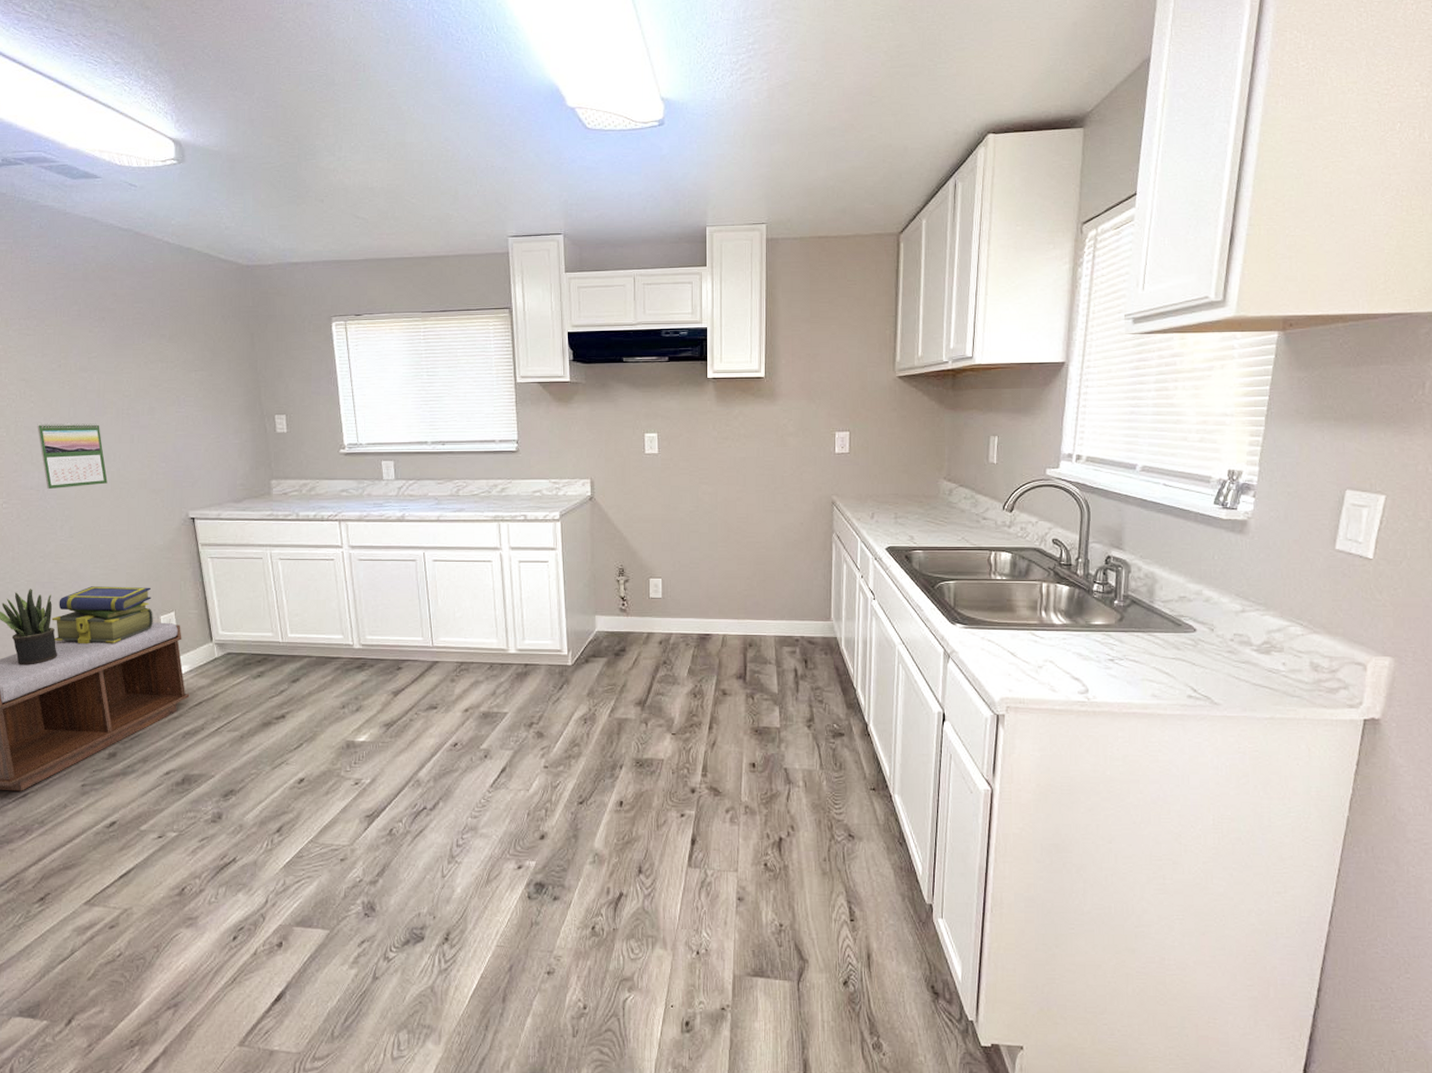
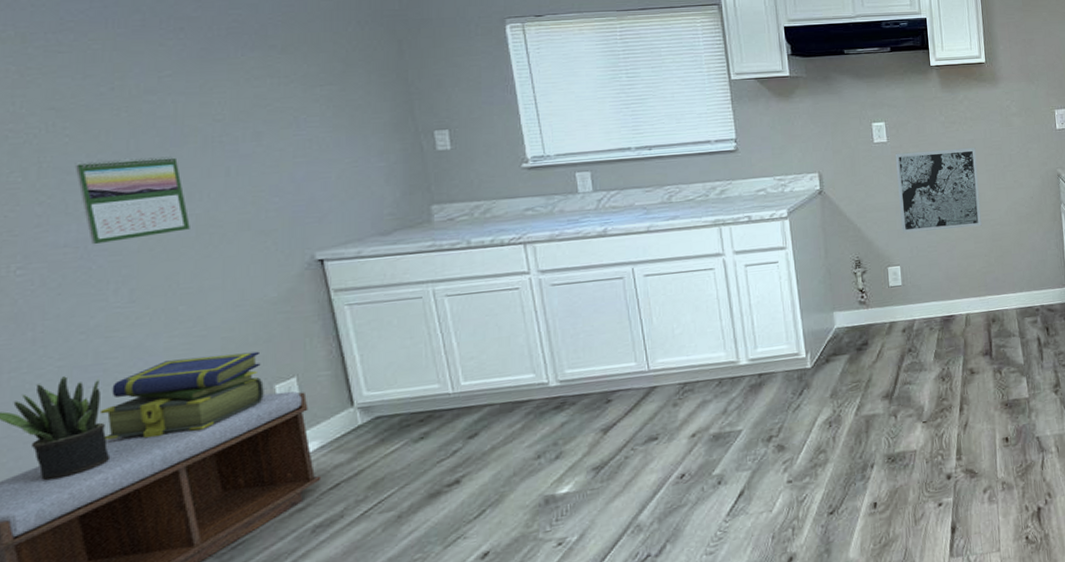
wall art: none [665,465,747,548] -> present [895,147,982,233]

